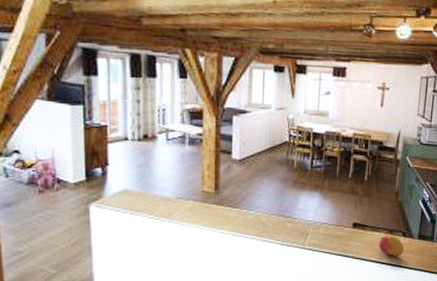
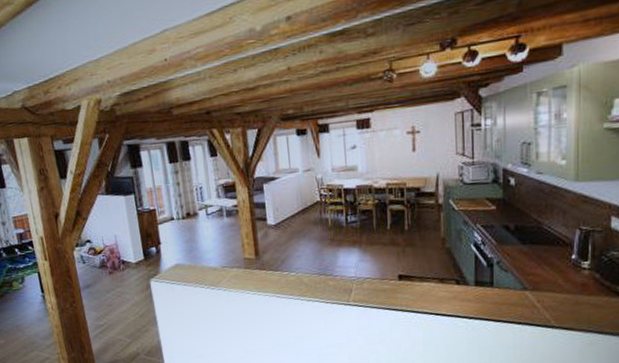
fruit: present [378,235,405,256] -> none [429,284,461,306]

